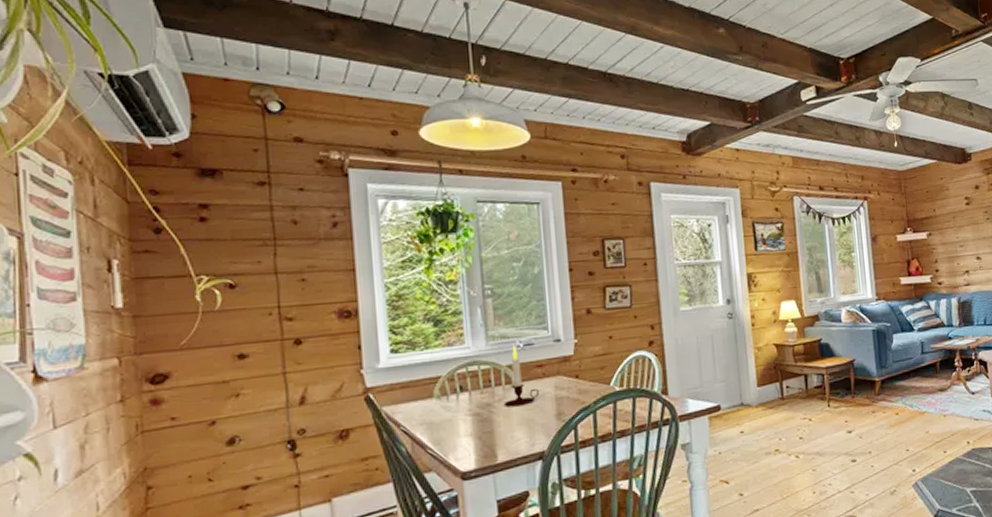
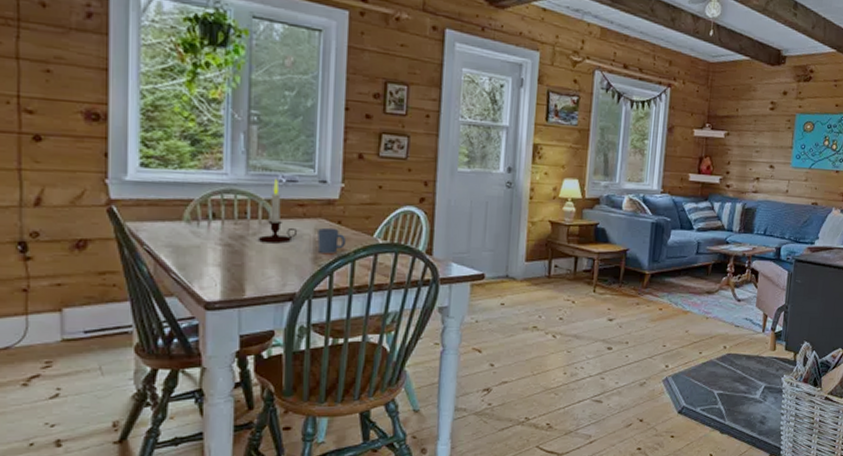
mug: none [558,382,586,410] -> present [317,227,347,255]

